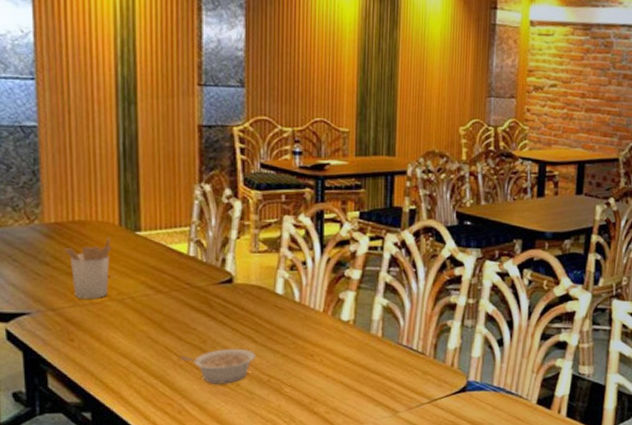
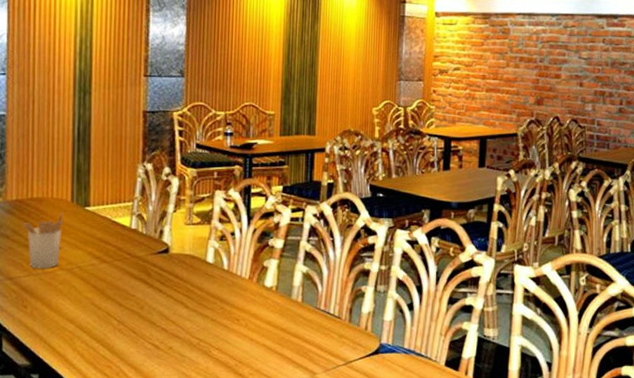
legume: present [181,349,255,385] -> none [120,314,187,348]

